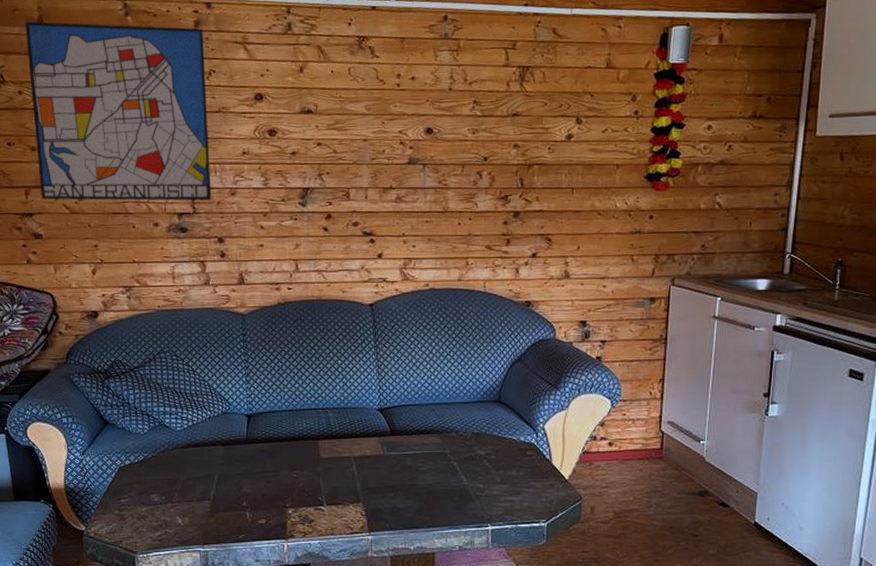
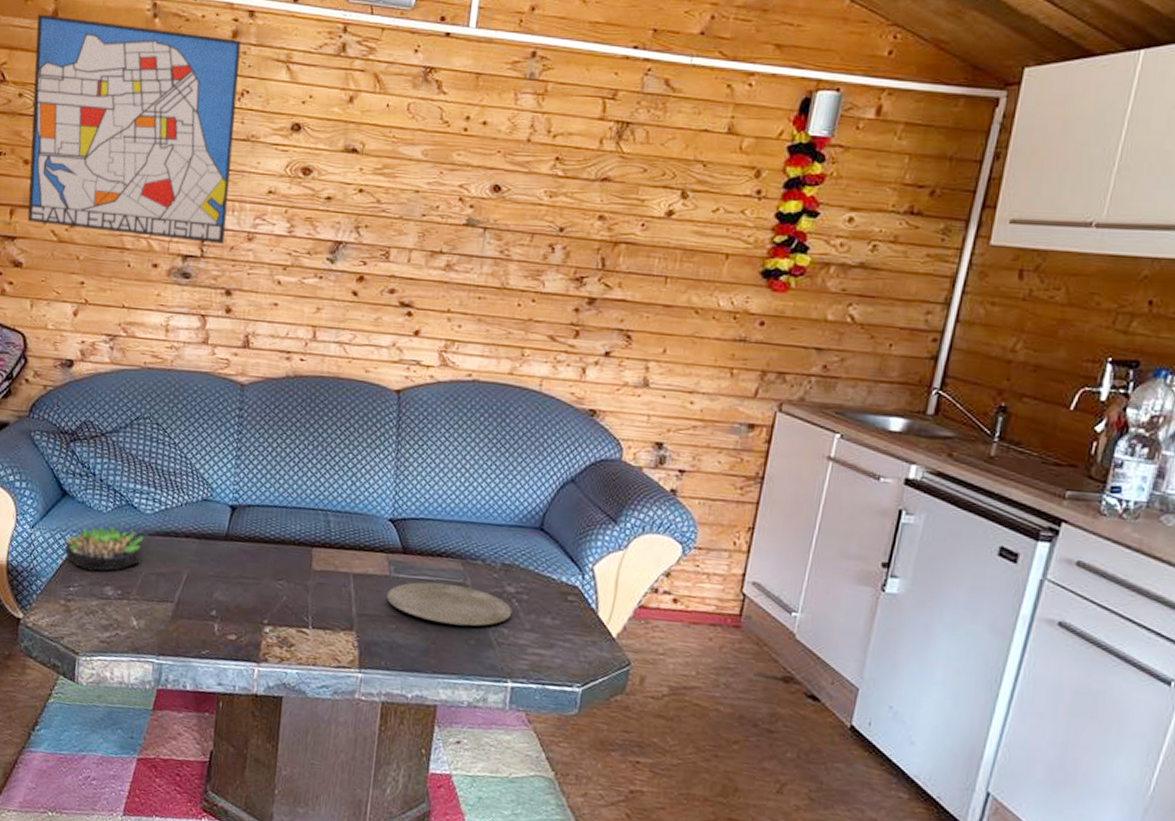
succulent plant: none [112,444,178,483] -> present [64,525,144,571]
plate: none [383,454,485,487] -> present [387,582,513,626]

